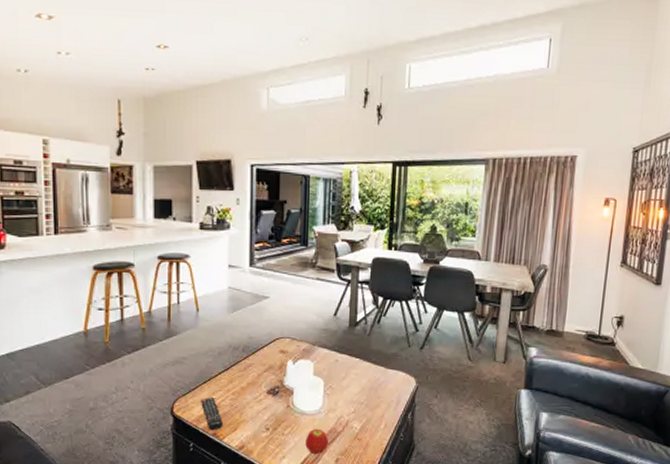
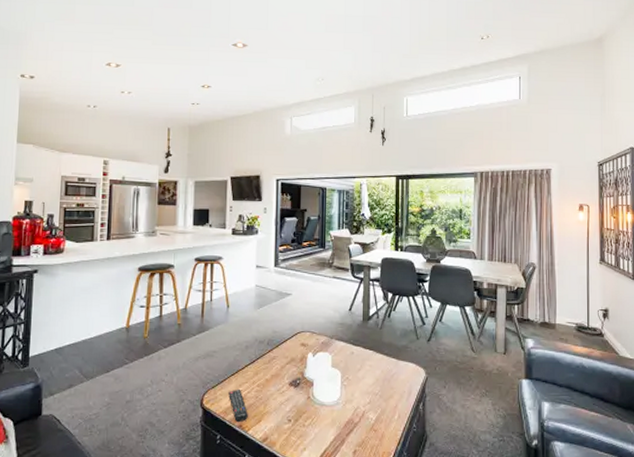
fruit: present [305,428,328,454] -> none [325,420,346,445]

